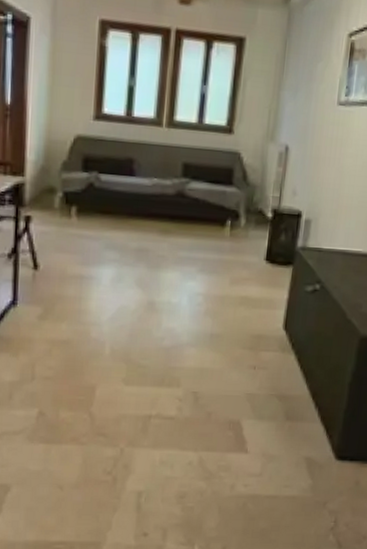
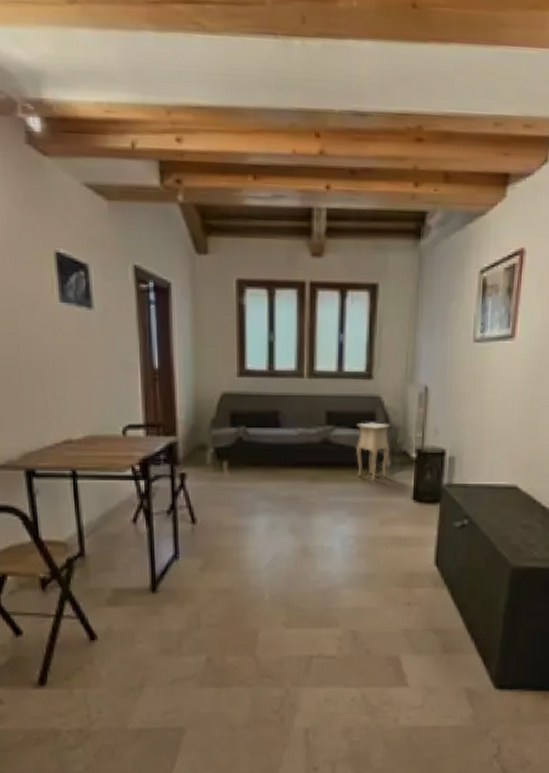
side table: none [210,177,248,238] -> present [355,422,390,480]

